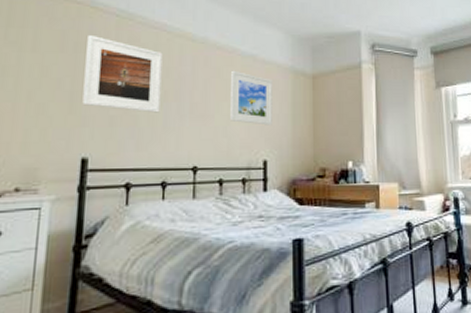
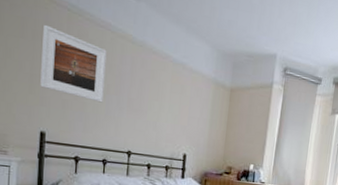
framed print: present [230,70,272,126] -> none [160,74,197,127]

